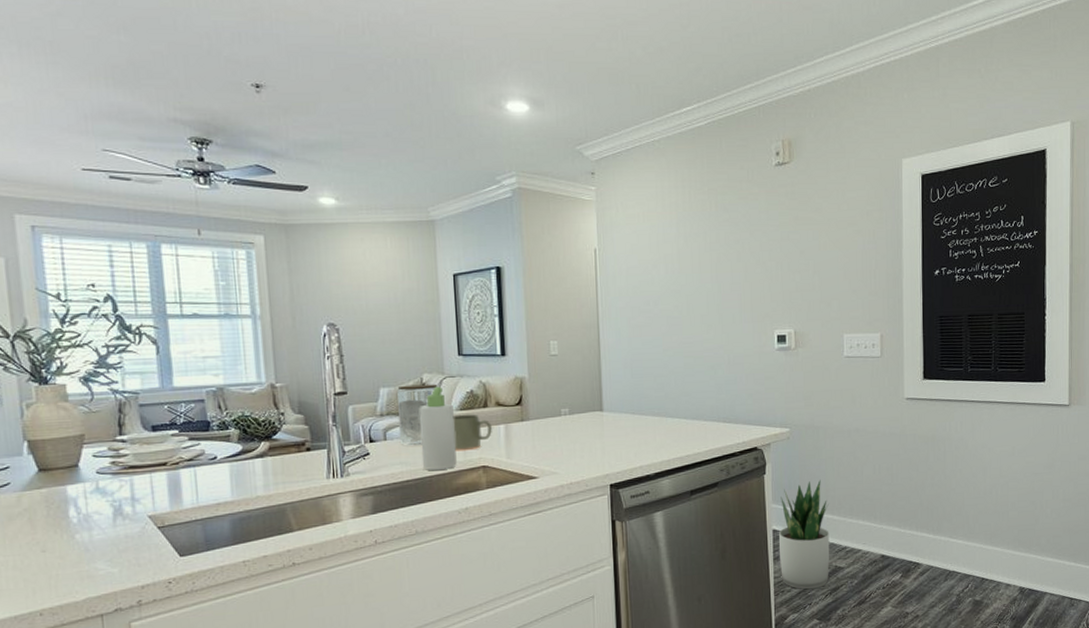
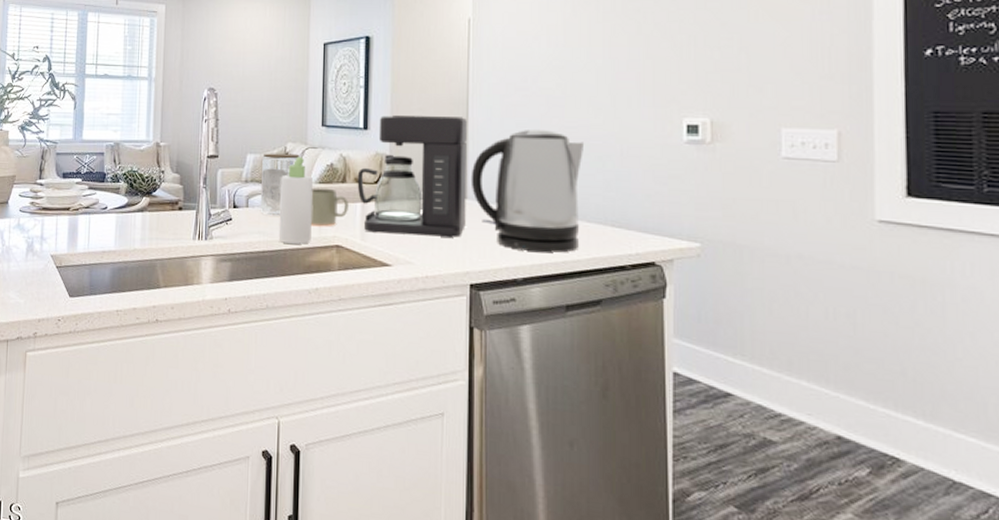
coffee maker: none [498,339,603,451] -> present [357,114,467,238]
kettle: none [605,346,699,451] -> present [470,130,583,253]
planter: present [778,479,830,590] -> none [681,315,756,464]

